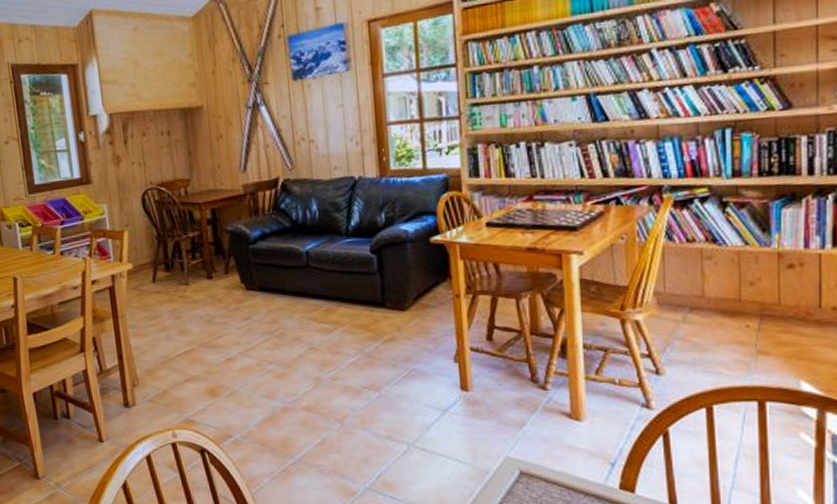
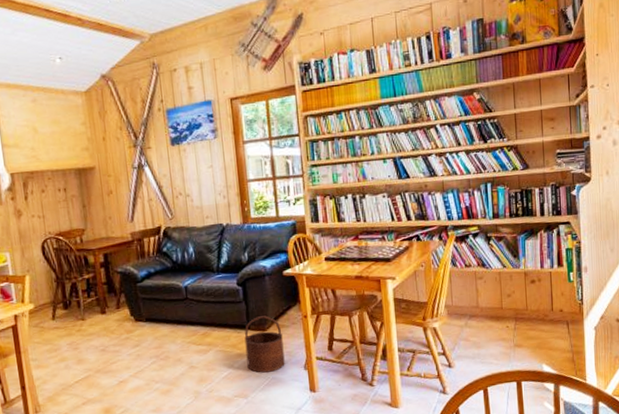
wooden bucket: none [378,292,429,362] -> present [244,315,285,373]

